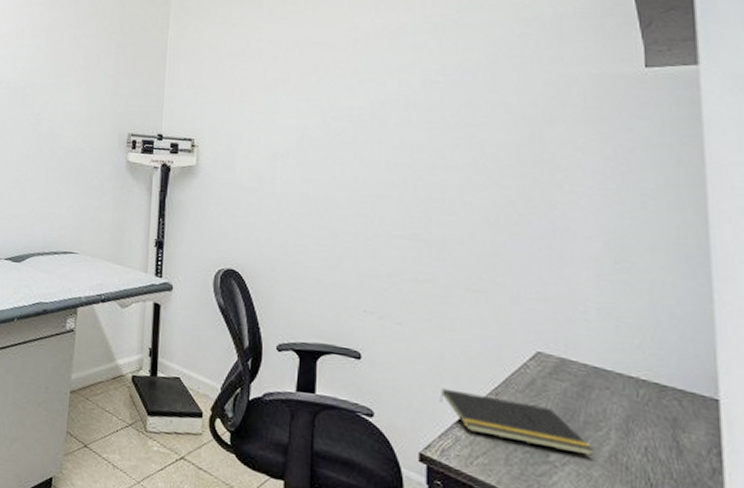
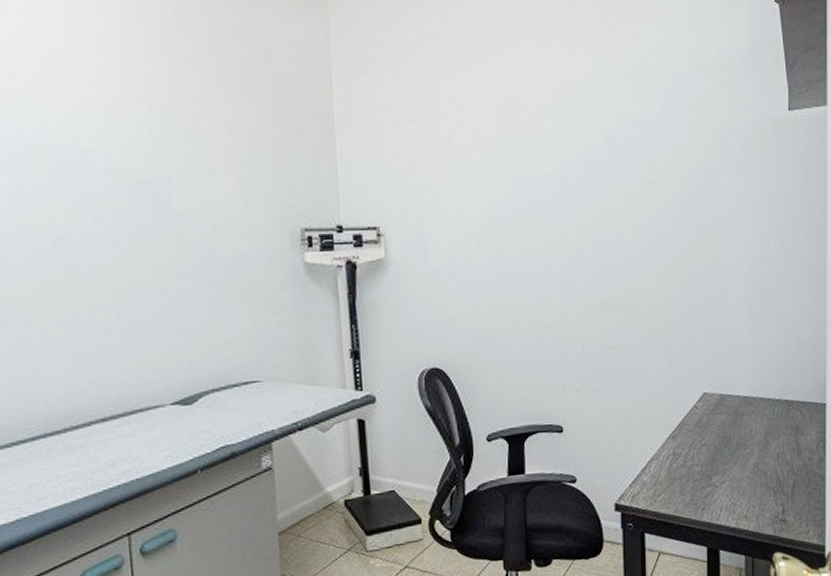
notepad: present [439,388,595,456] -> none [629,439,744,475]

